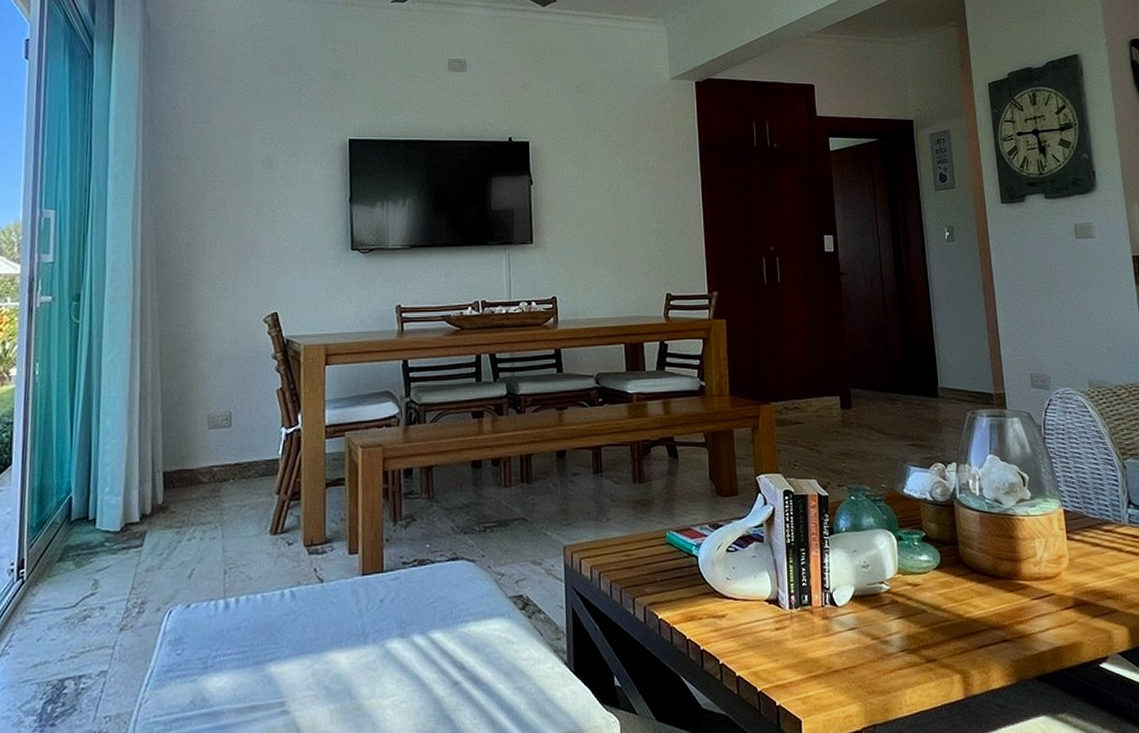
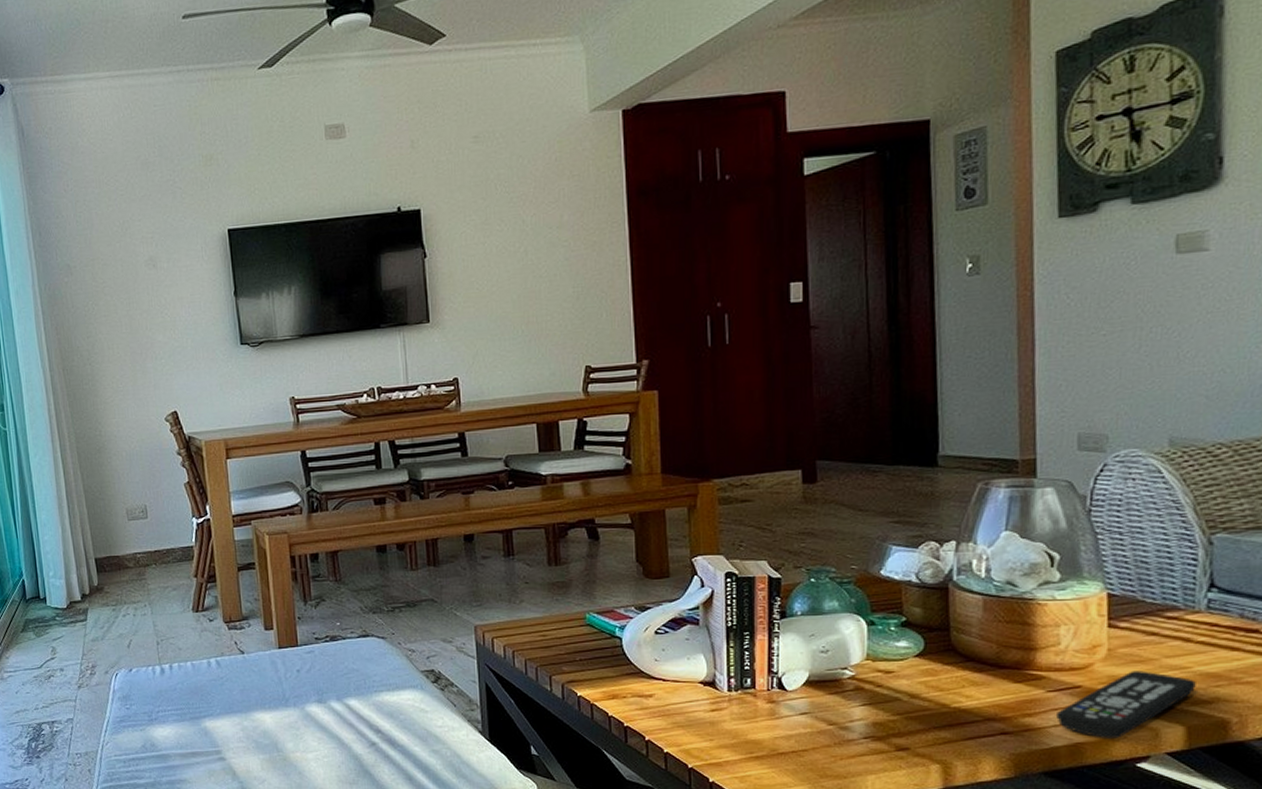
remote control: none [1040,578,1130,642] -> present [1056,671,1196,738]

